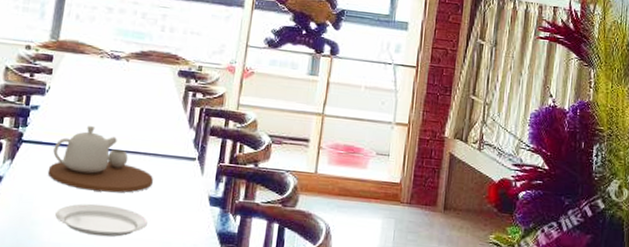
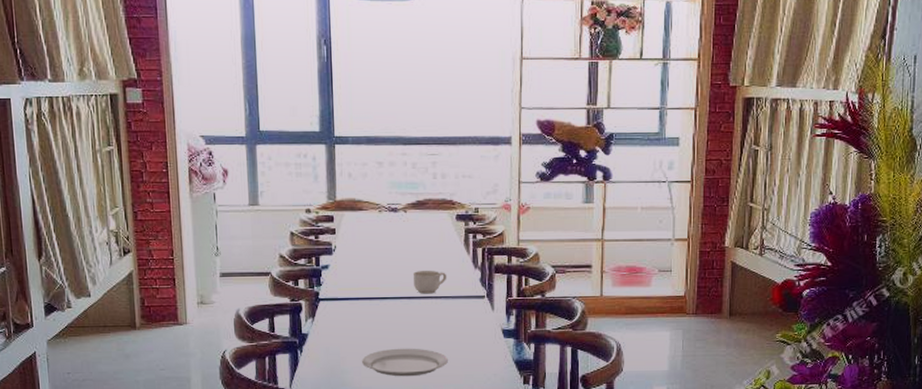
tea set: present [47,126,153,193] -> none [348,278,447,337]
teacup: none [124,123,160,150] -> present [414,271,447,294]

